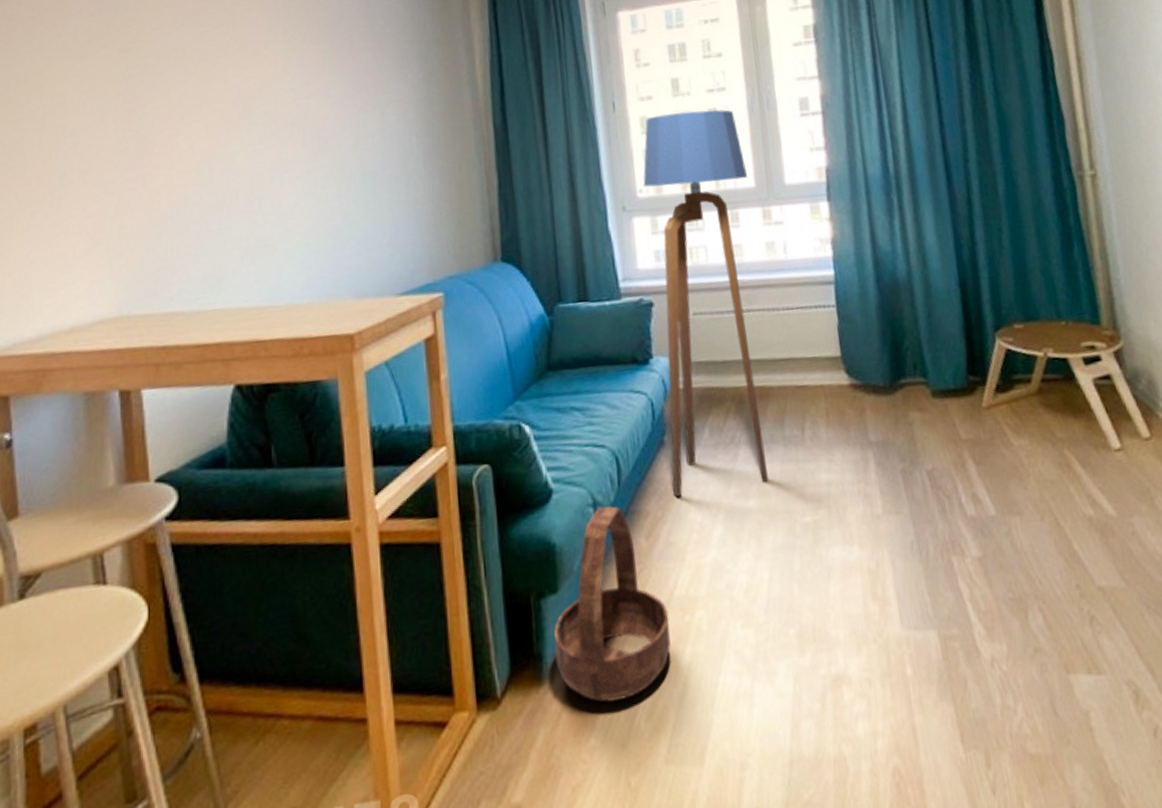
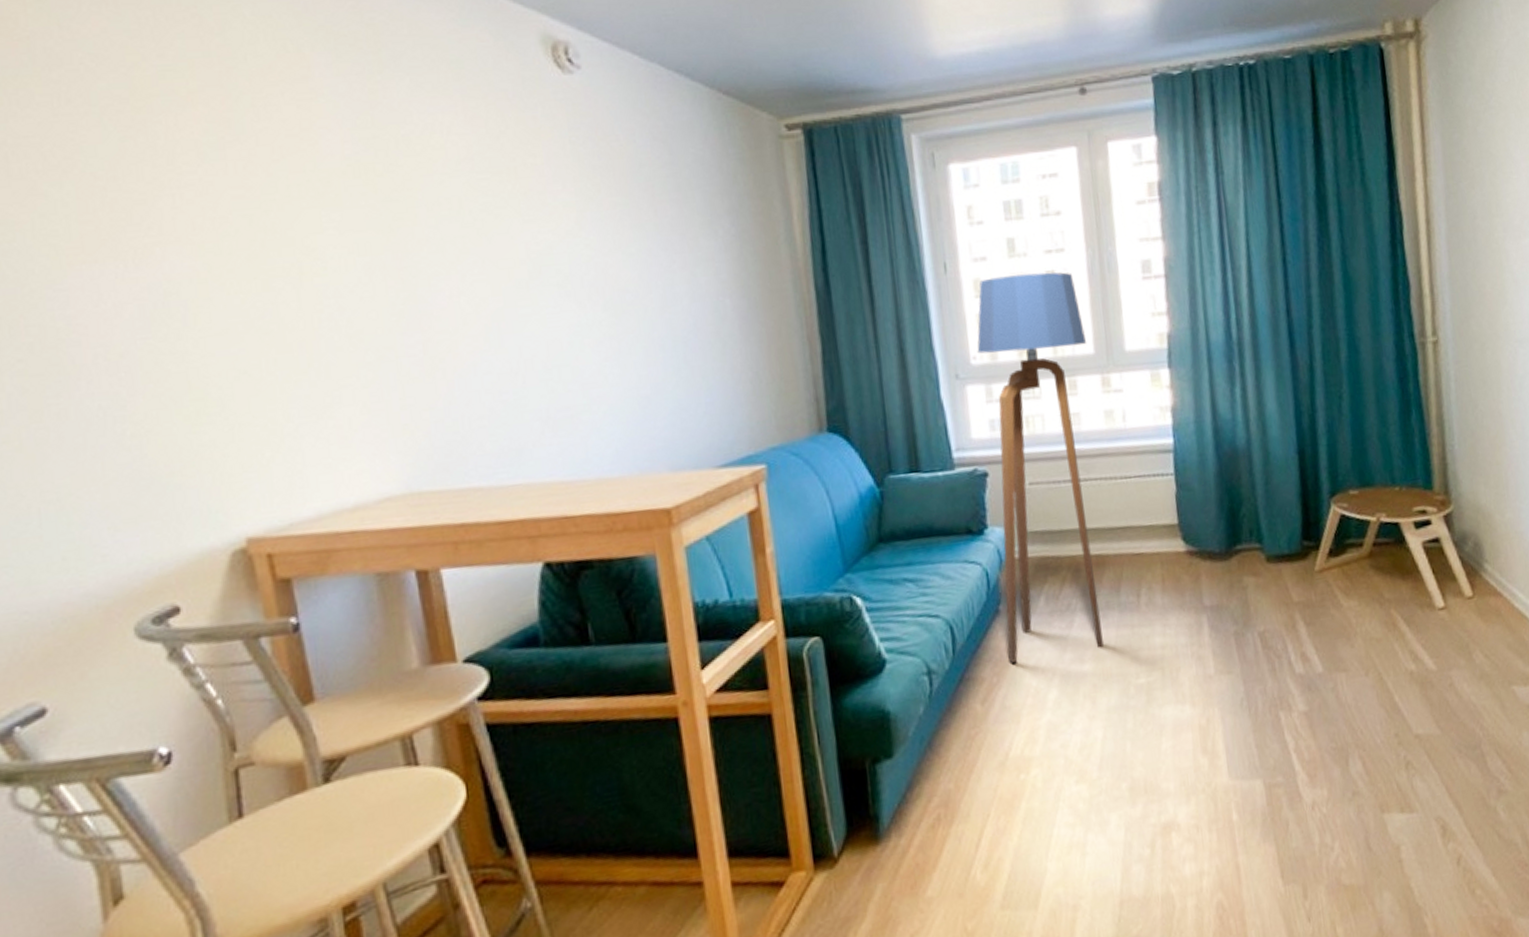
basket: present [553,506,671,703] -> none [889,674,1006,857]

